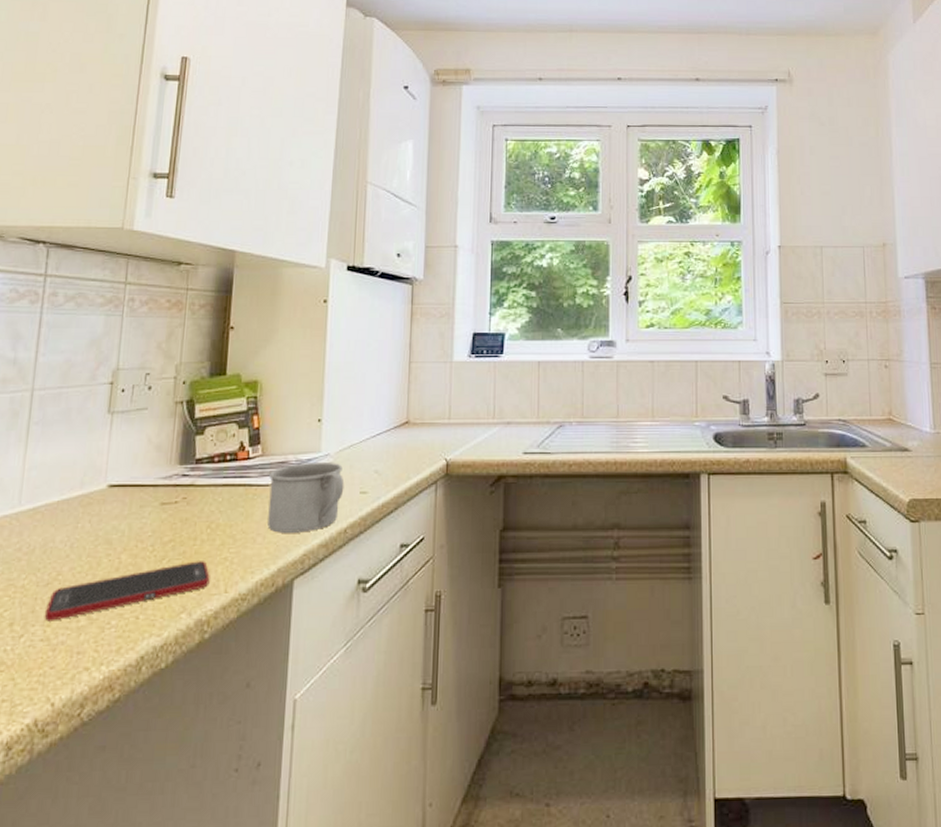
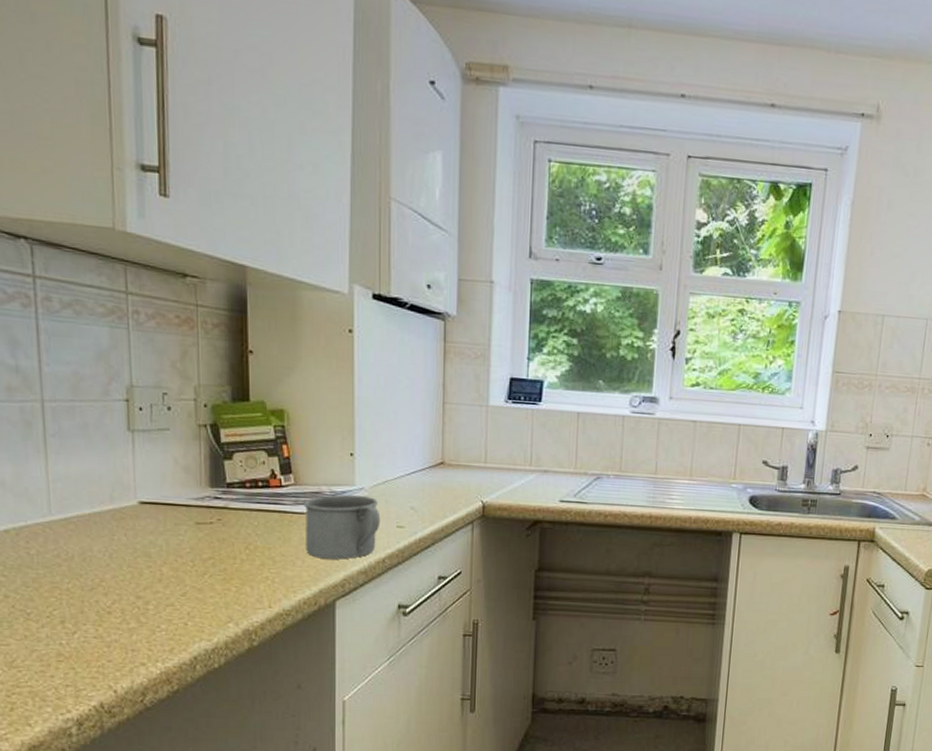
cell phone: present [44,561,210,622] -> none [93,578,253,622]

